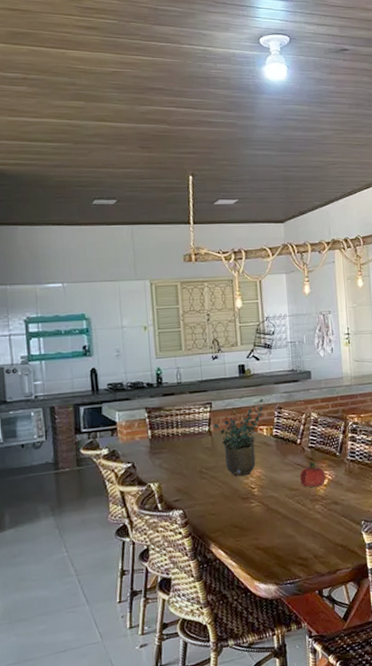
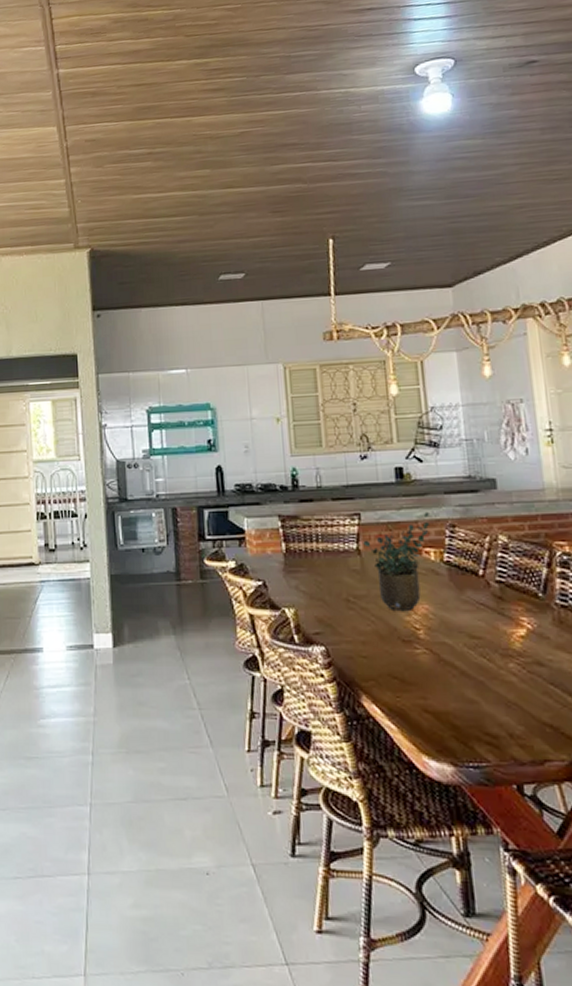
fruit: present [300,461,326,488] -> none [484,601,524,638]

